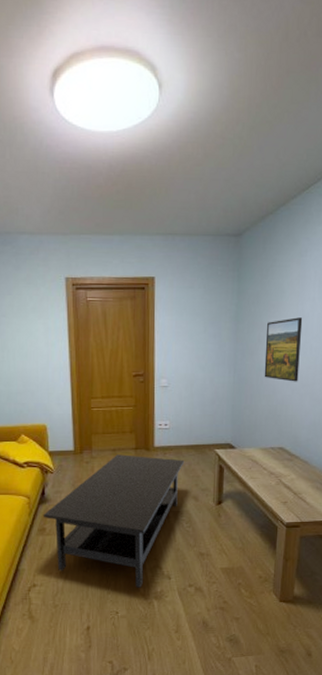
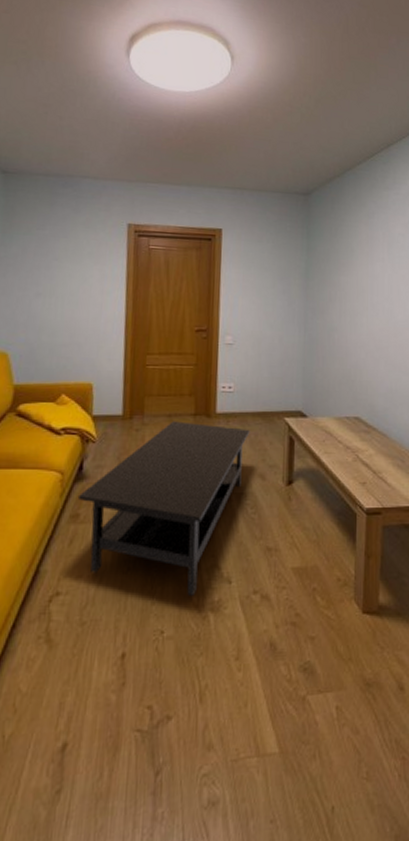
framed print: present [264,317,303,382] -> none [336,277,373,345]

